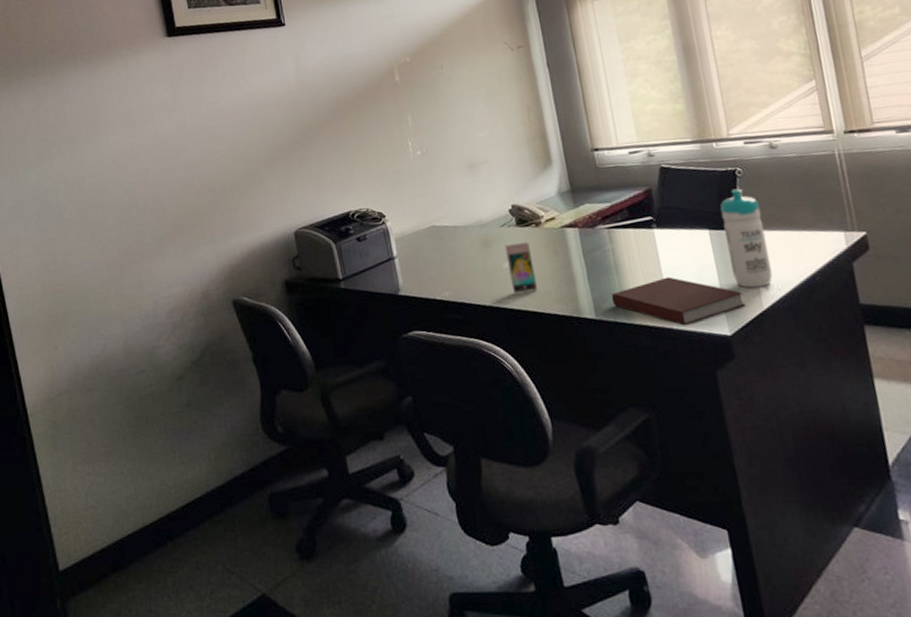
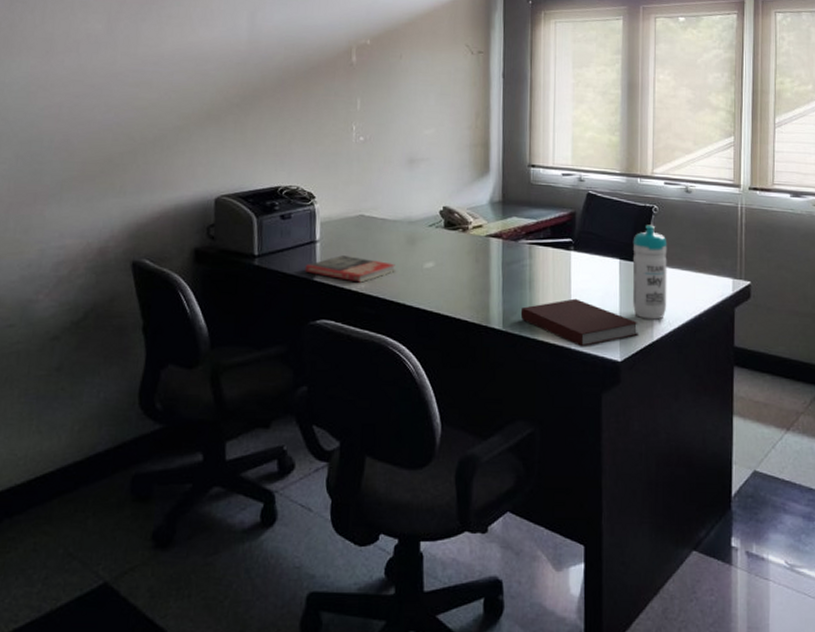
book: none [388,266,476,292] -> present [304,255,395,283]
smartphone: present [504,241,538,294] -> none [428,244,454,296]

